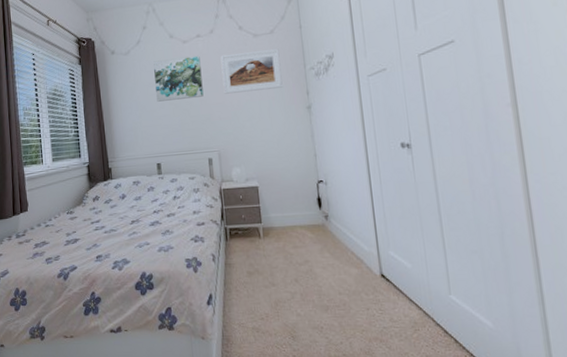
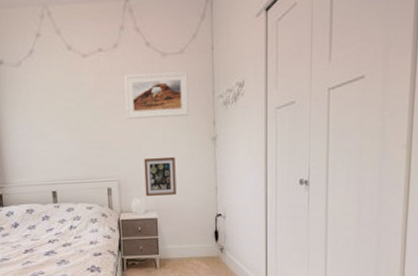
wall art: present [153,55,204,102] -> none [49,73,104,124]
picture frame: none [242,126,276,165] -> present [144,156,177,196]

